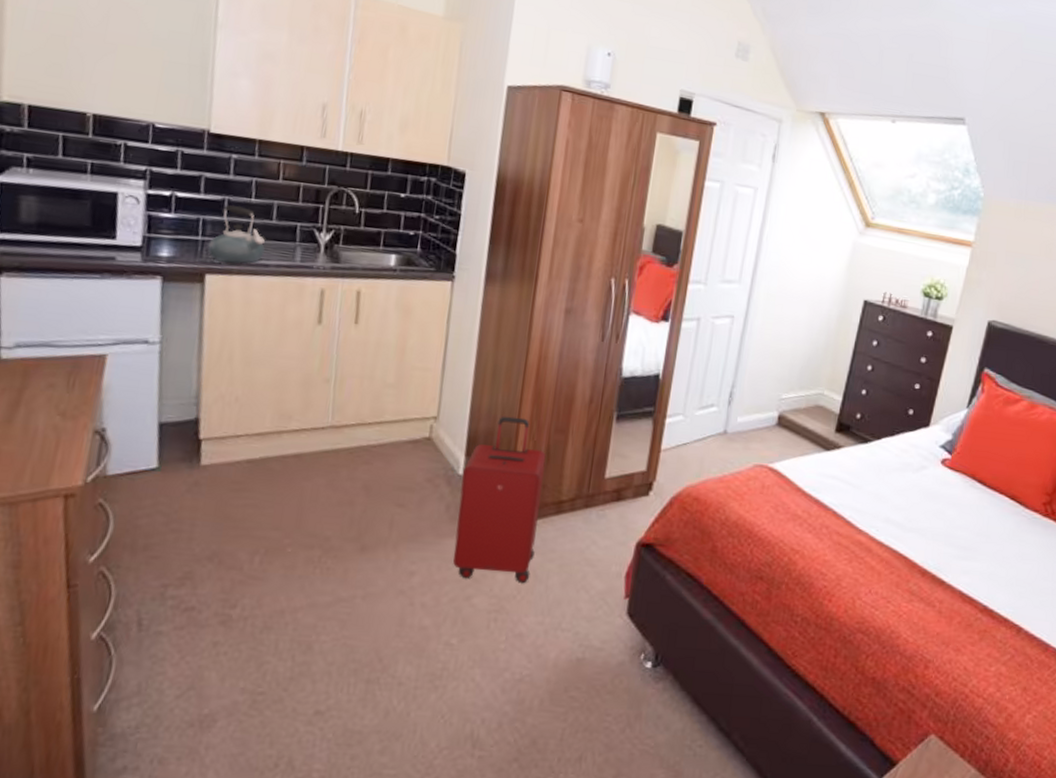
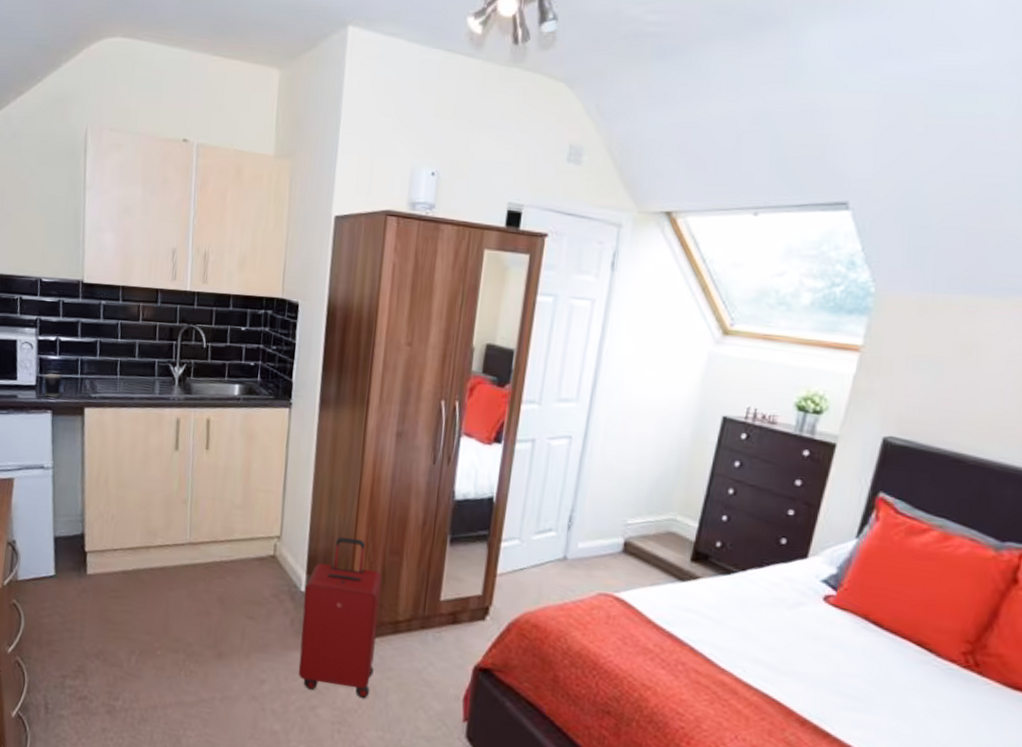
mug: none [151,232,183,262] -> present [43,372,67,398]
kettle: present [207,204,265,265] -> none [85,345,130,398]

